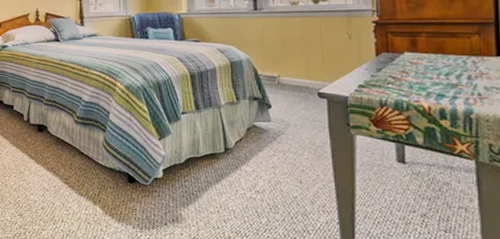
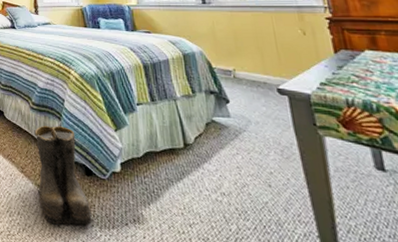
boots: none [79,137,136,229] -> present [34,125,95,226]

